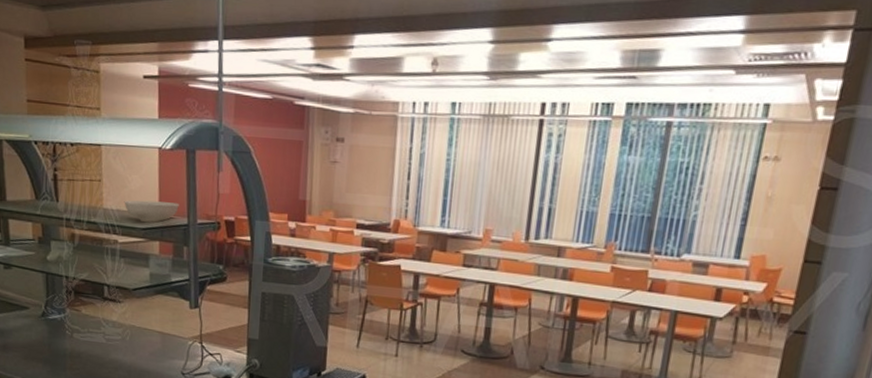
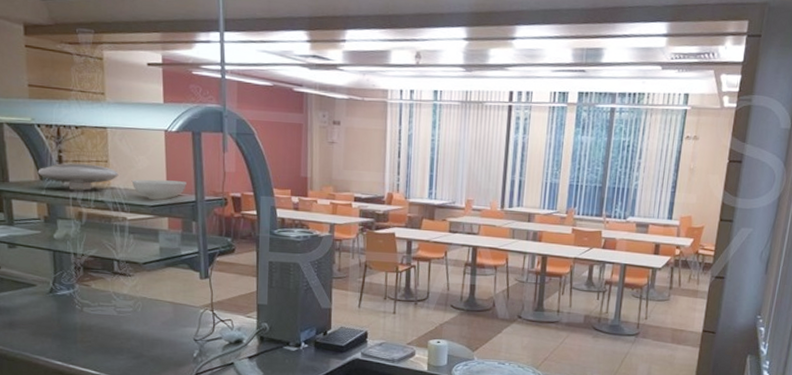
plate: none [33,181,112,211] -> present [37,162,119,191]

